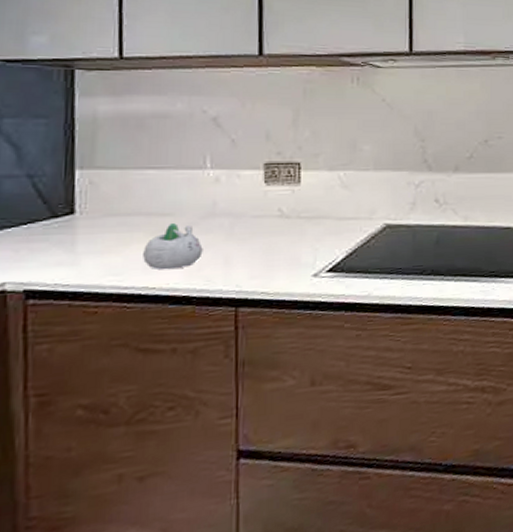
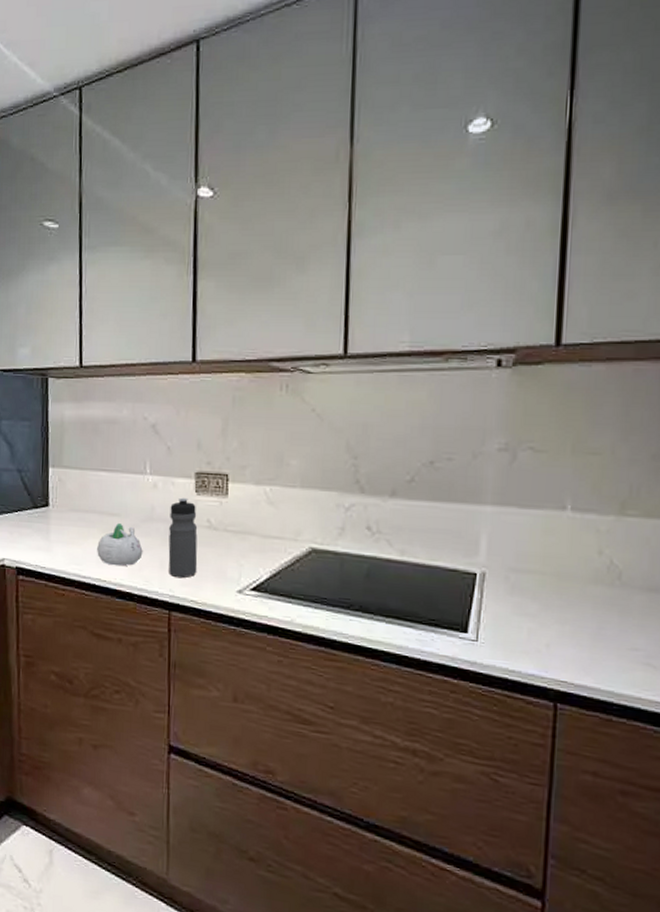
water bottle: none [234,189,268,272] -> present [168,497,198,579]

